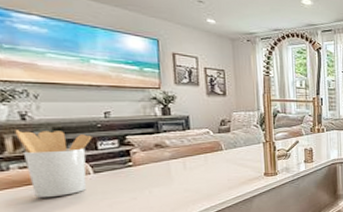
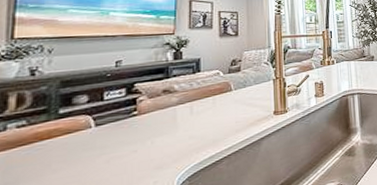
utensil holder: present [15,130,92,198] -> none [21,83,100,159]

